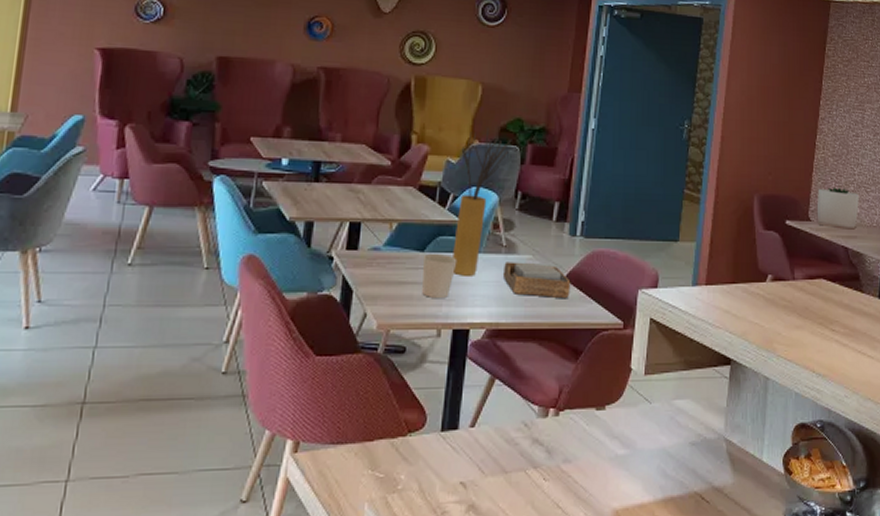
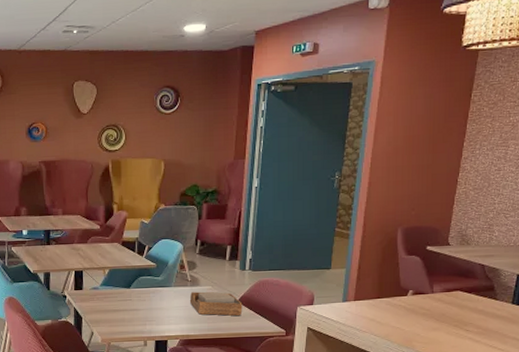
dixie cup: present [422,253,457,299] -> none [130,289,155,321]
vase: present [452,127,512,276] -> none [151,194,191,304]
planter: present [816,187,860,230] -> none [456,215,499,251]

